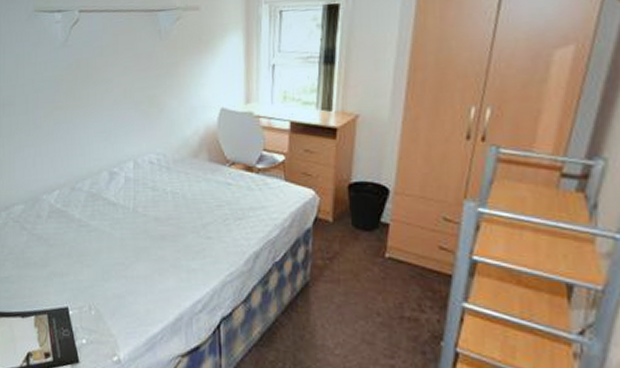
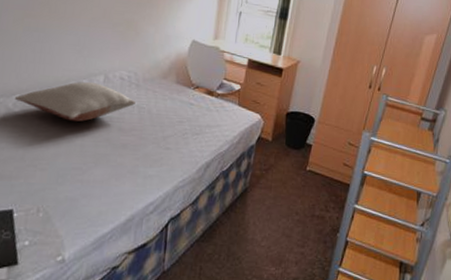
pillow: none [56,170,168,213] -> present [15,82,136,122]

